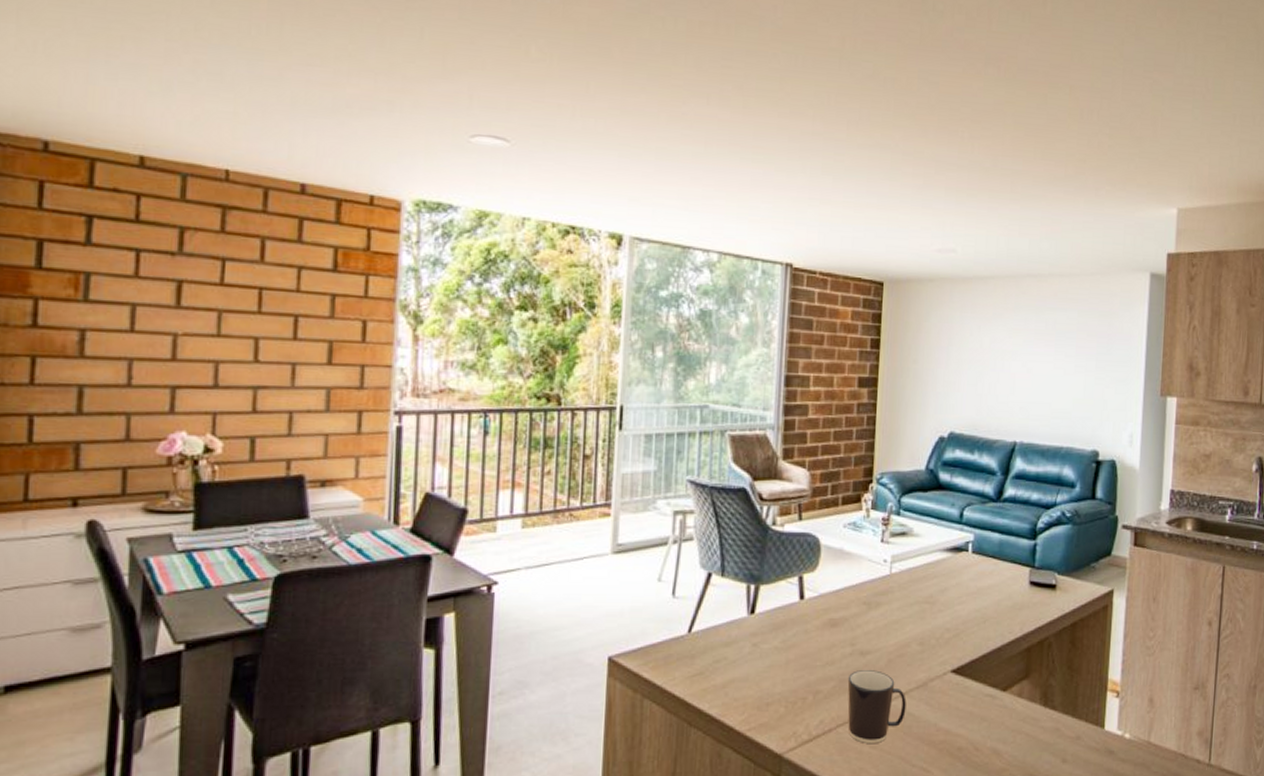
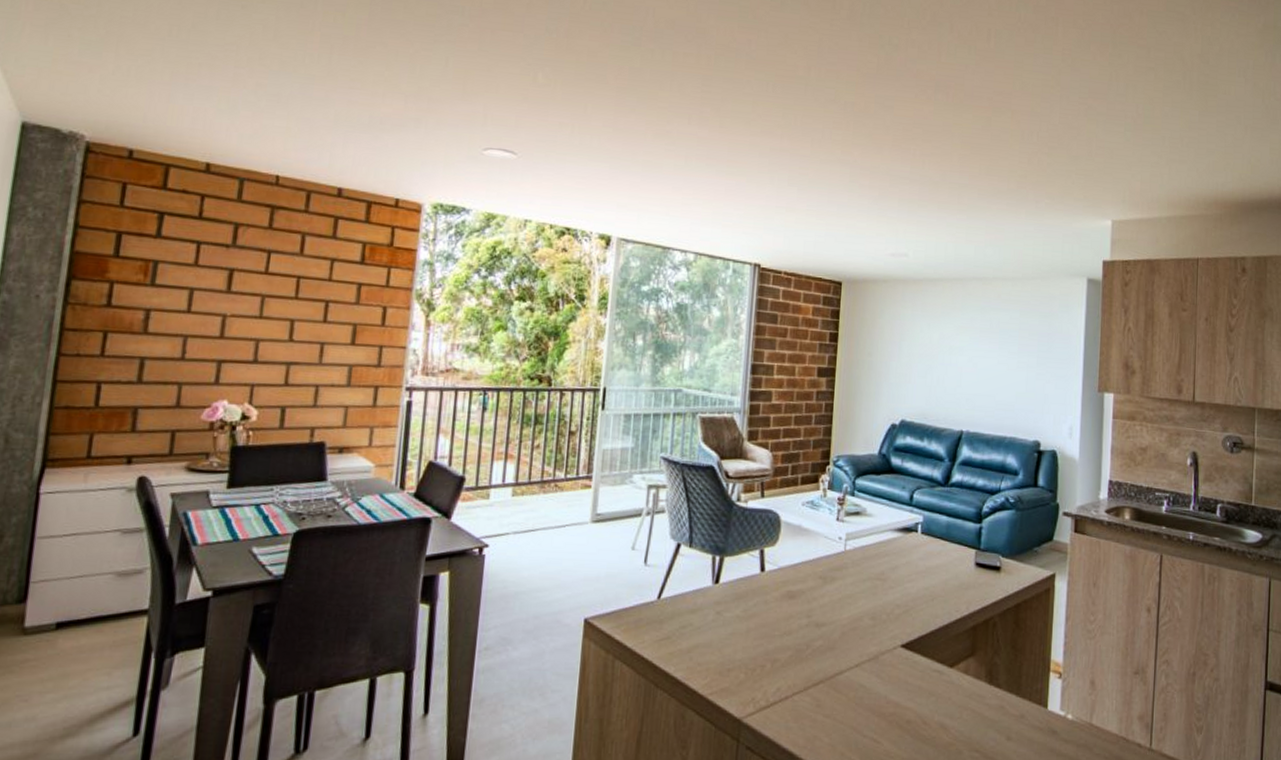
mug: present [847,670,907,743] -> none [803,641,859,712]

